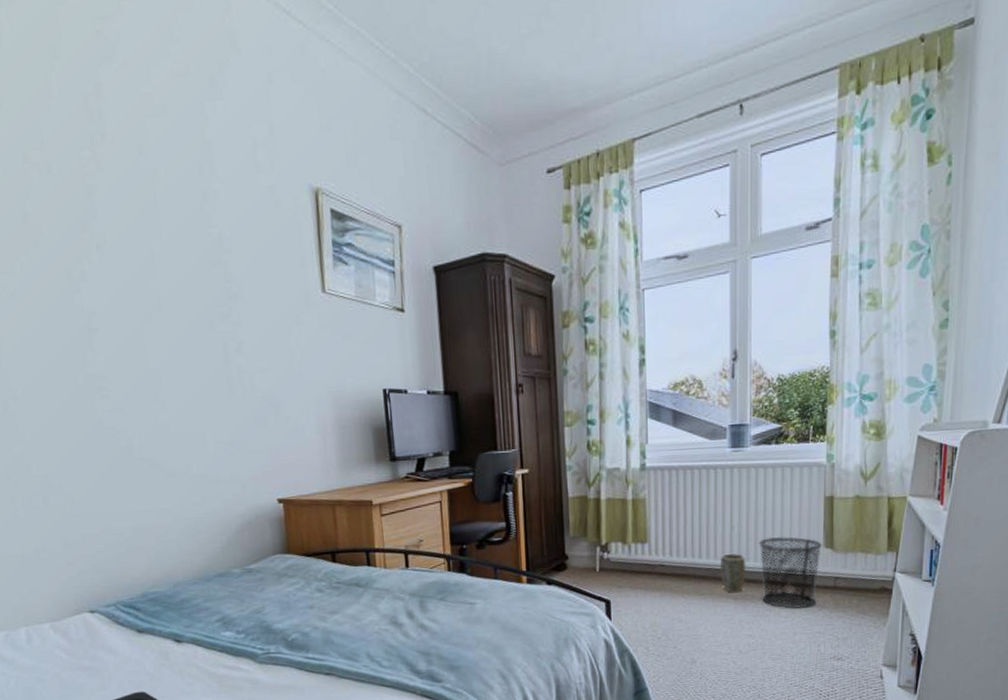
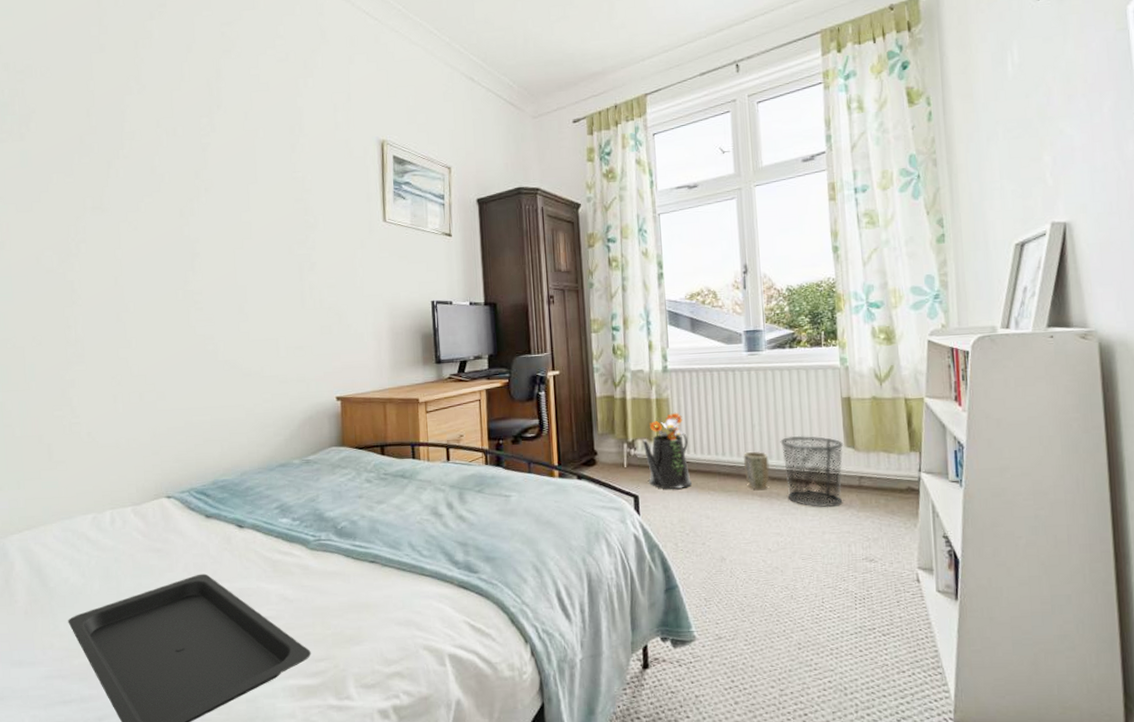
watering can: none [616,513,666,593] -> present [642,412,692,489]

